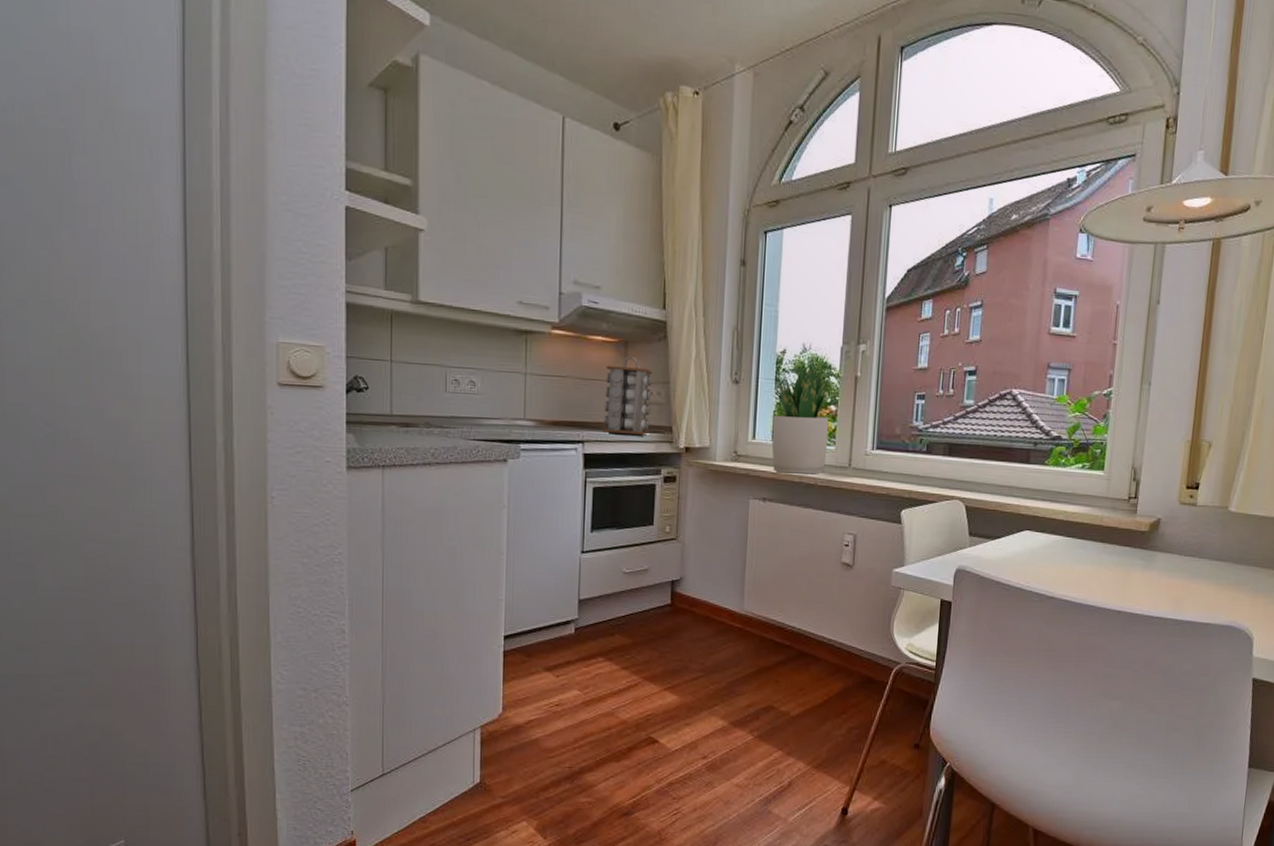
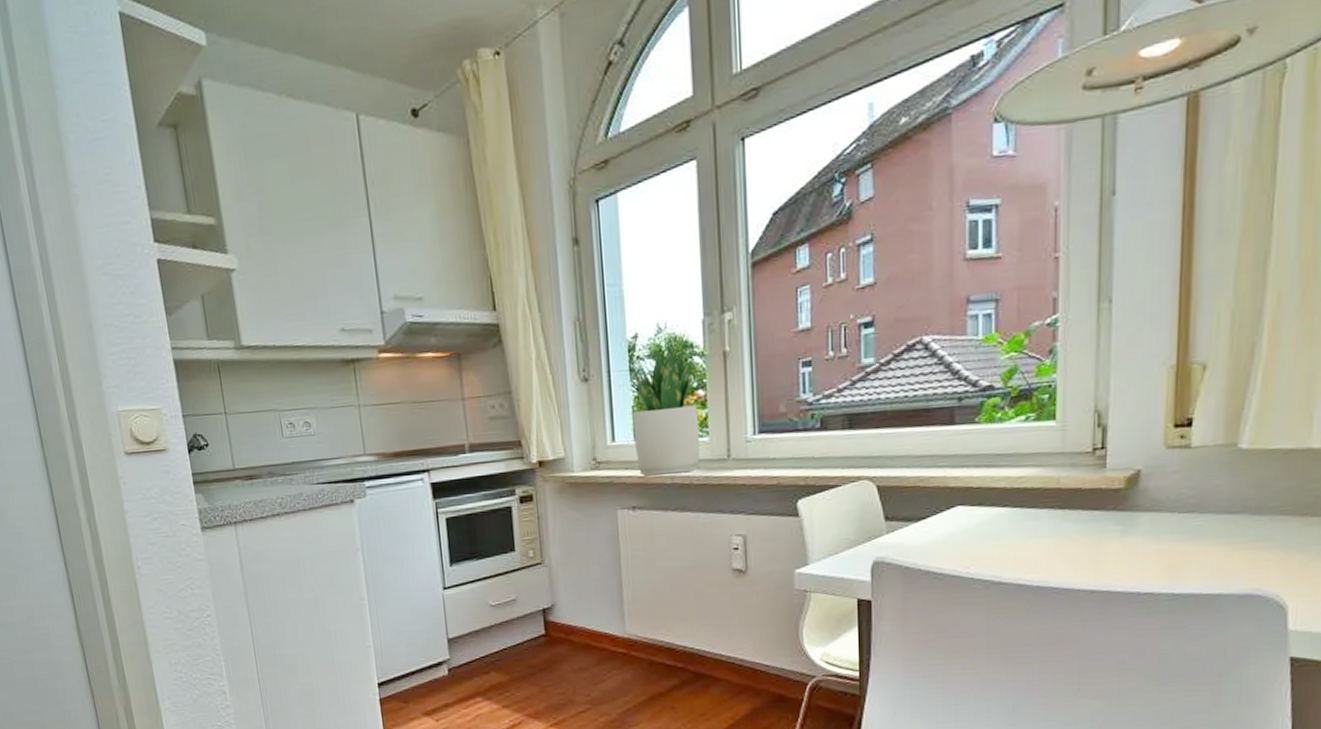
spice rack: present [602,356,653,436] -> none [441,369,497,458]

